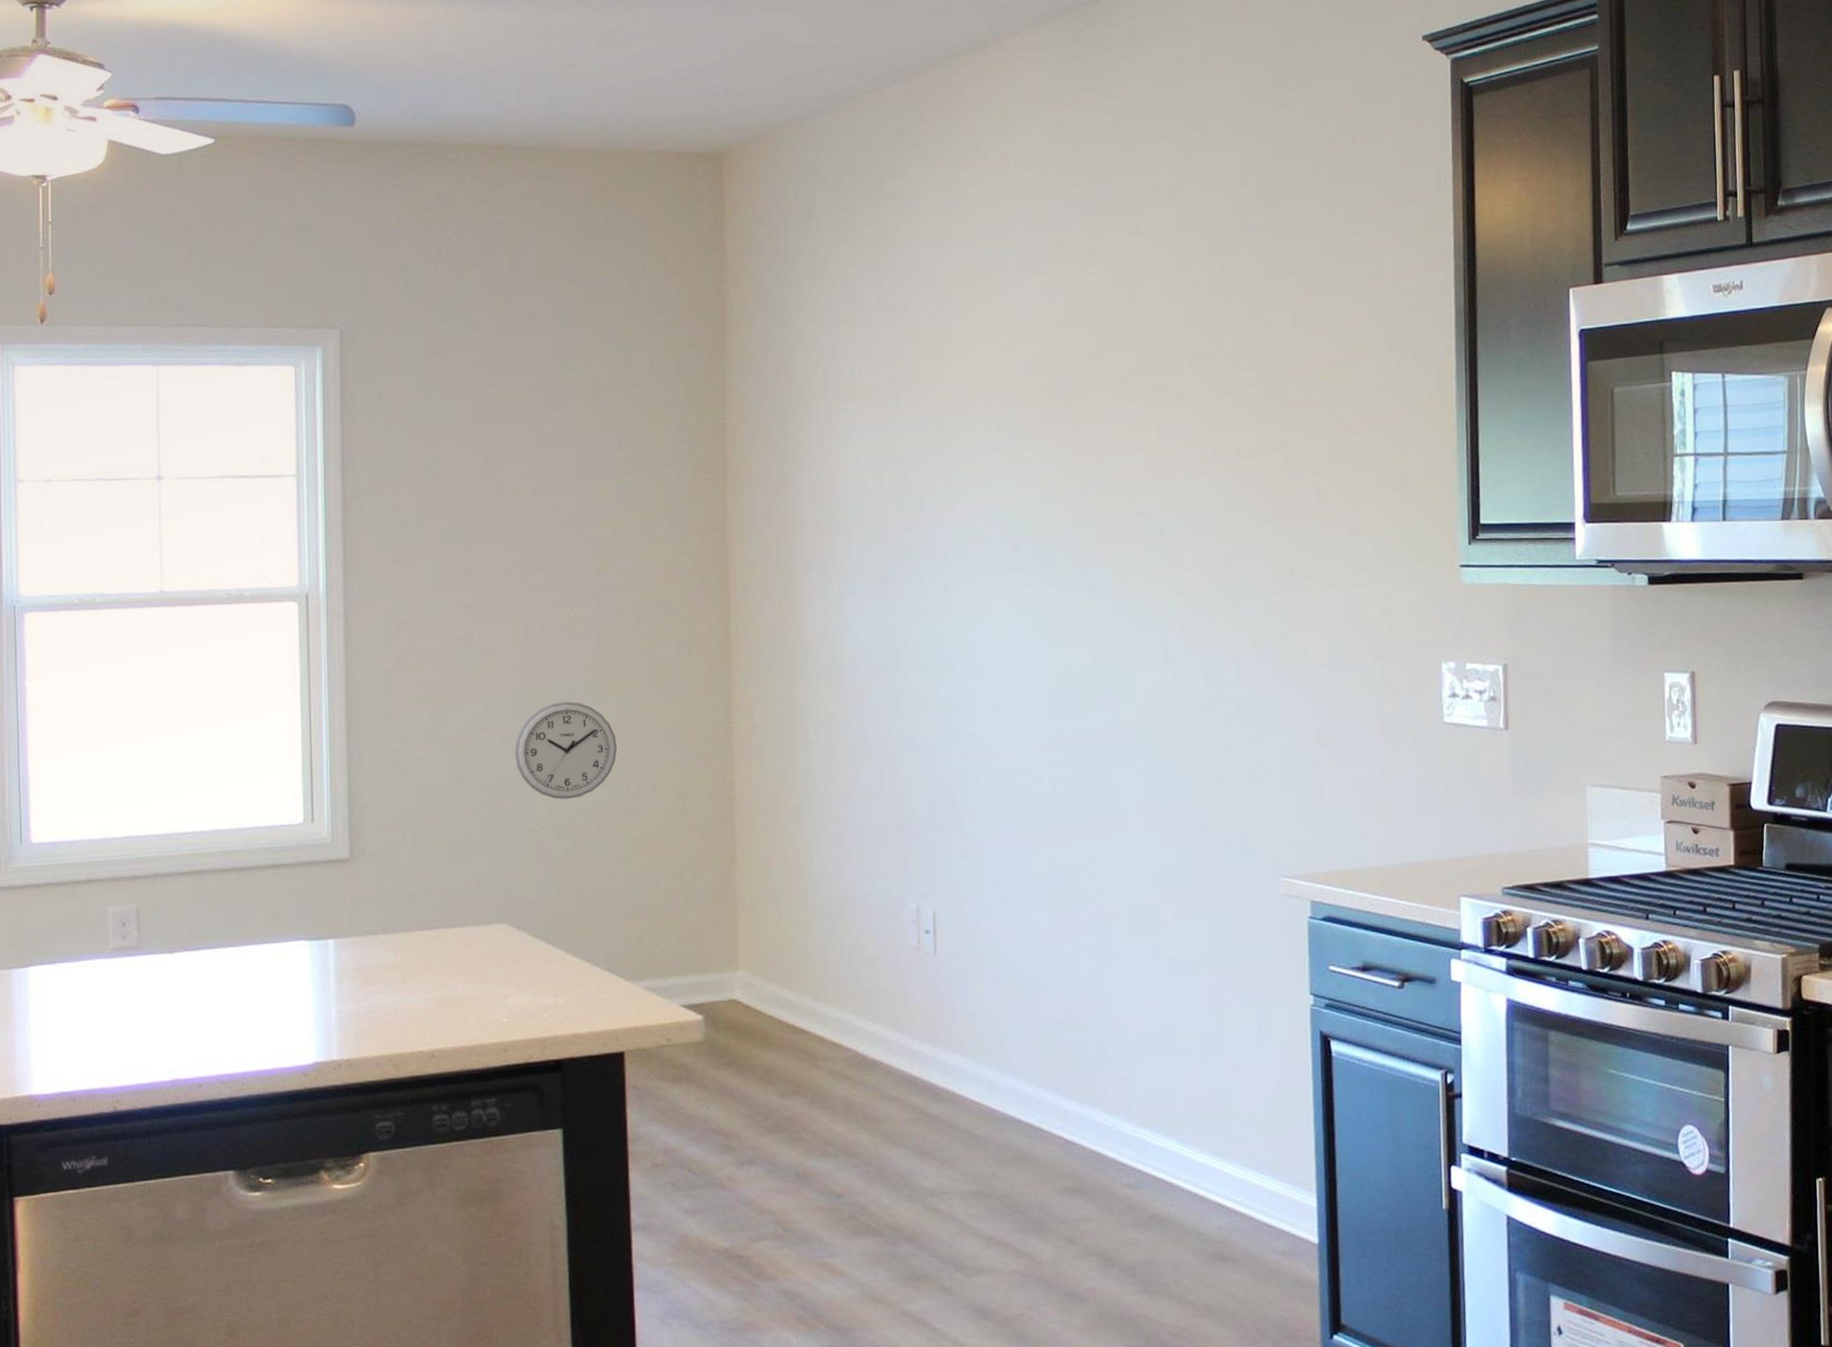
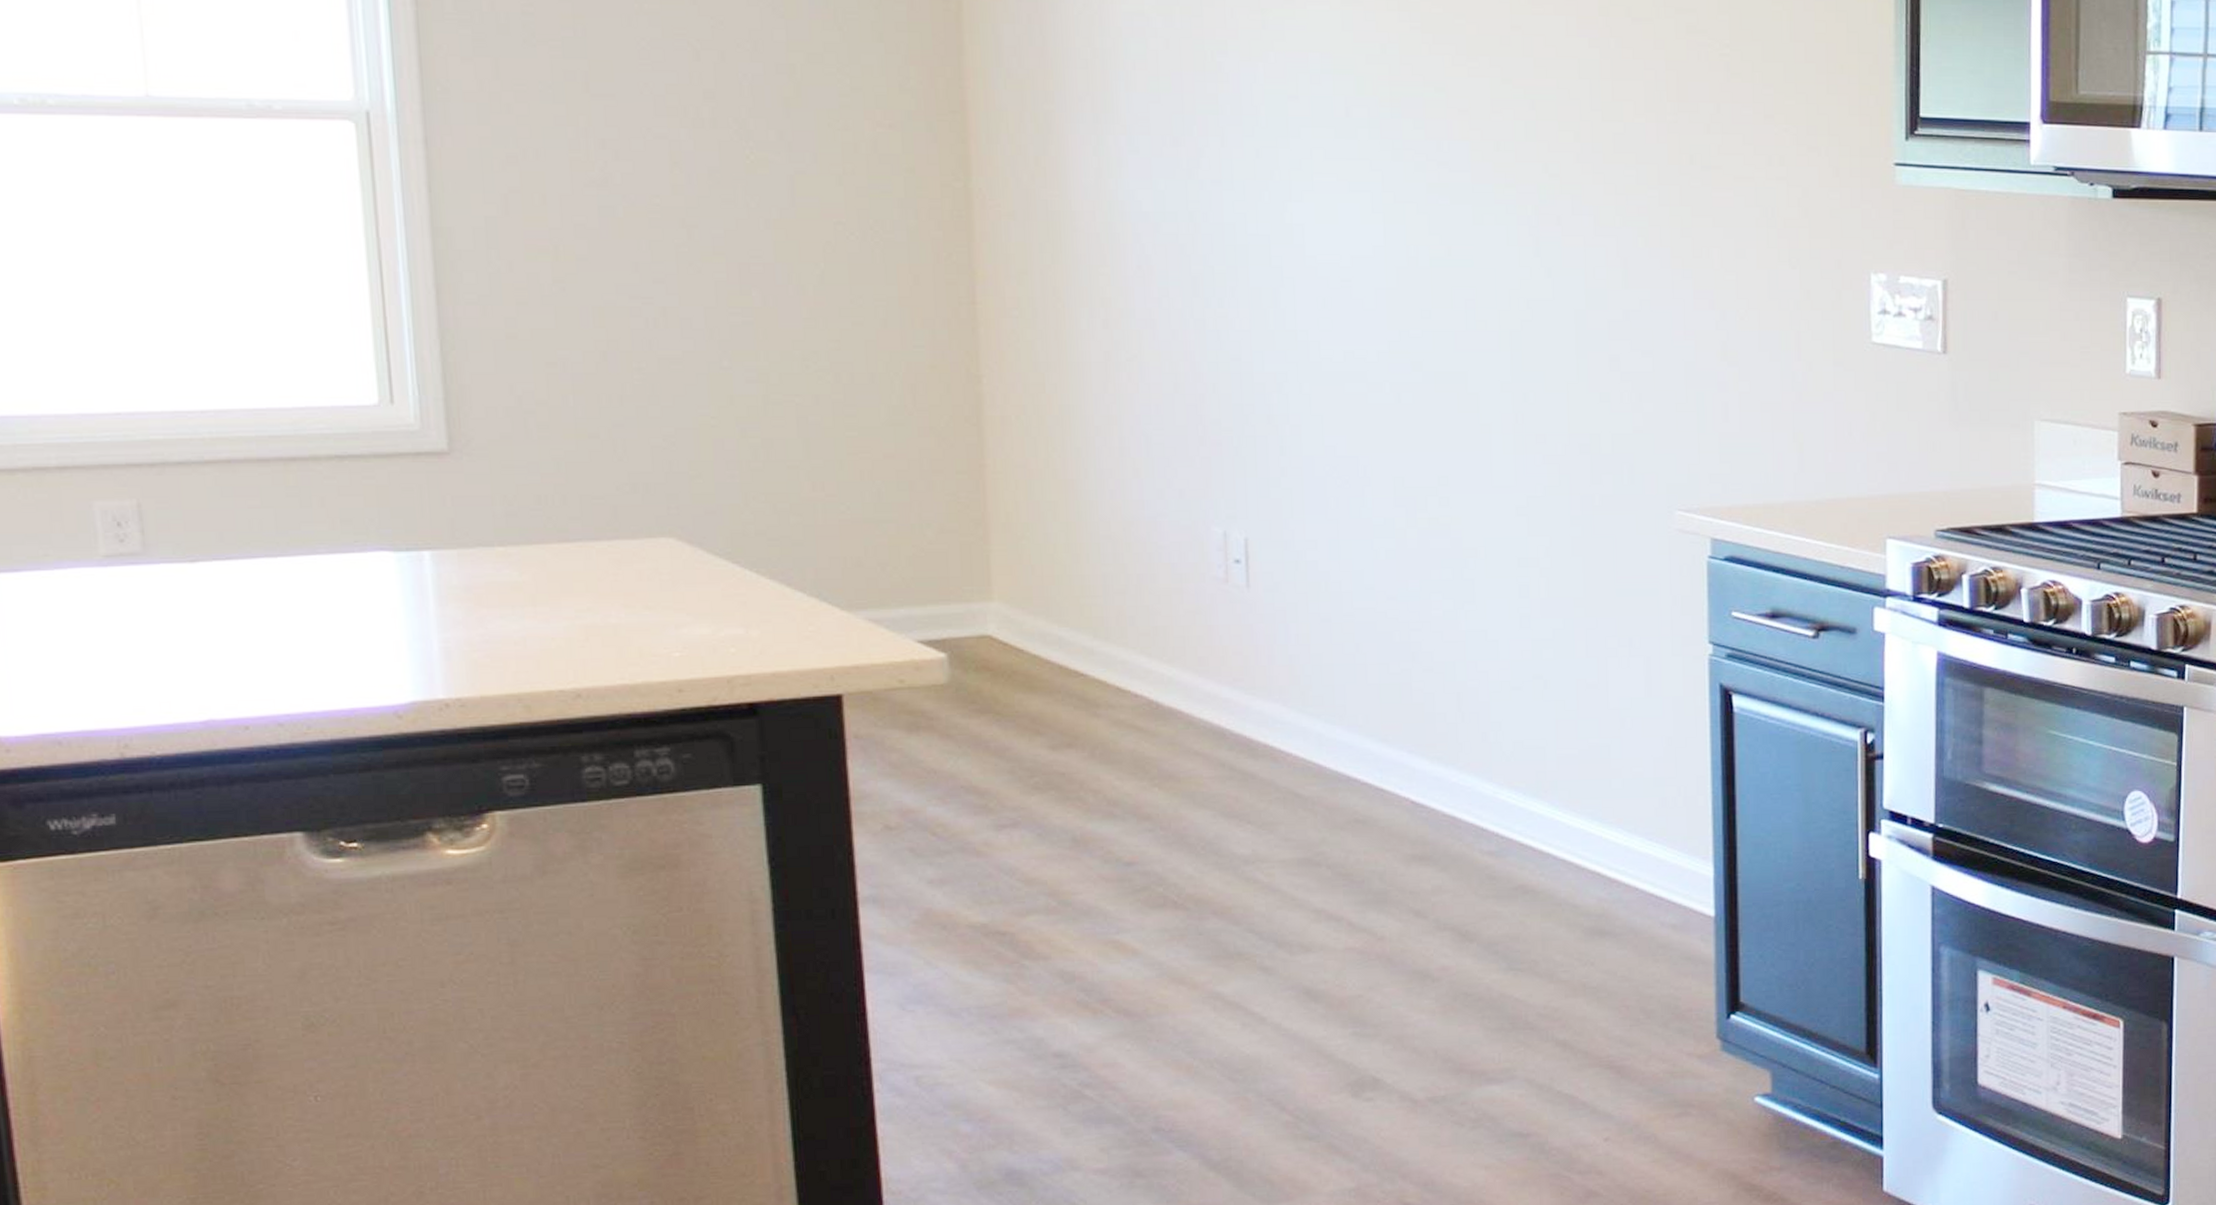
wall clock: present [514,701,618,800] -> none [677,267,821,389]

